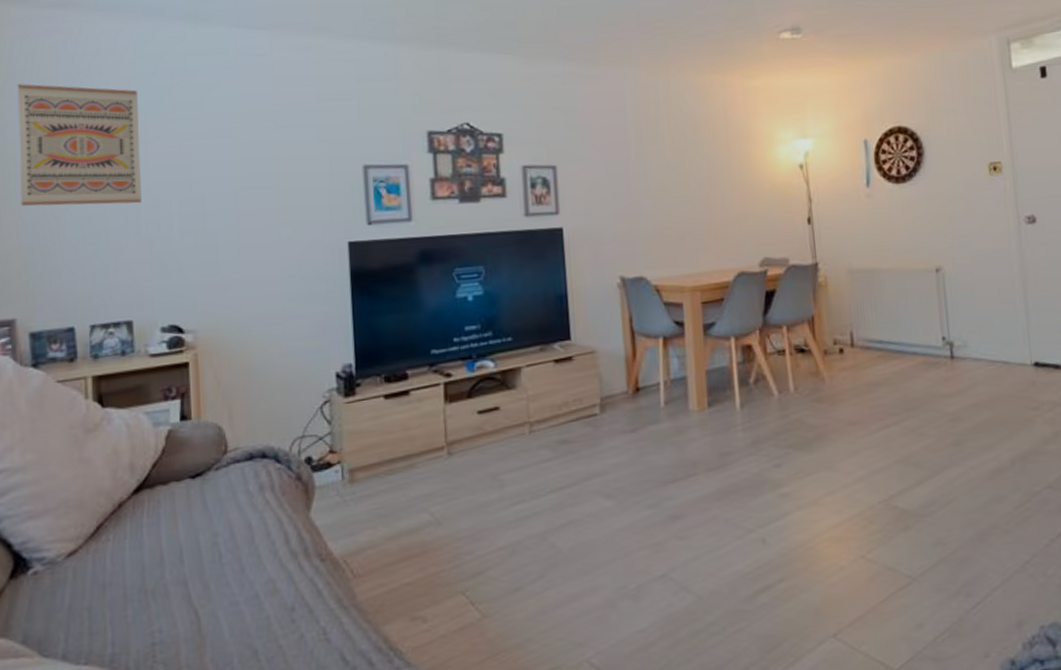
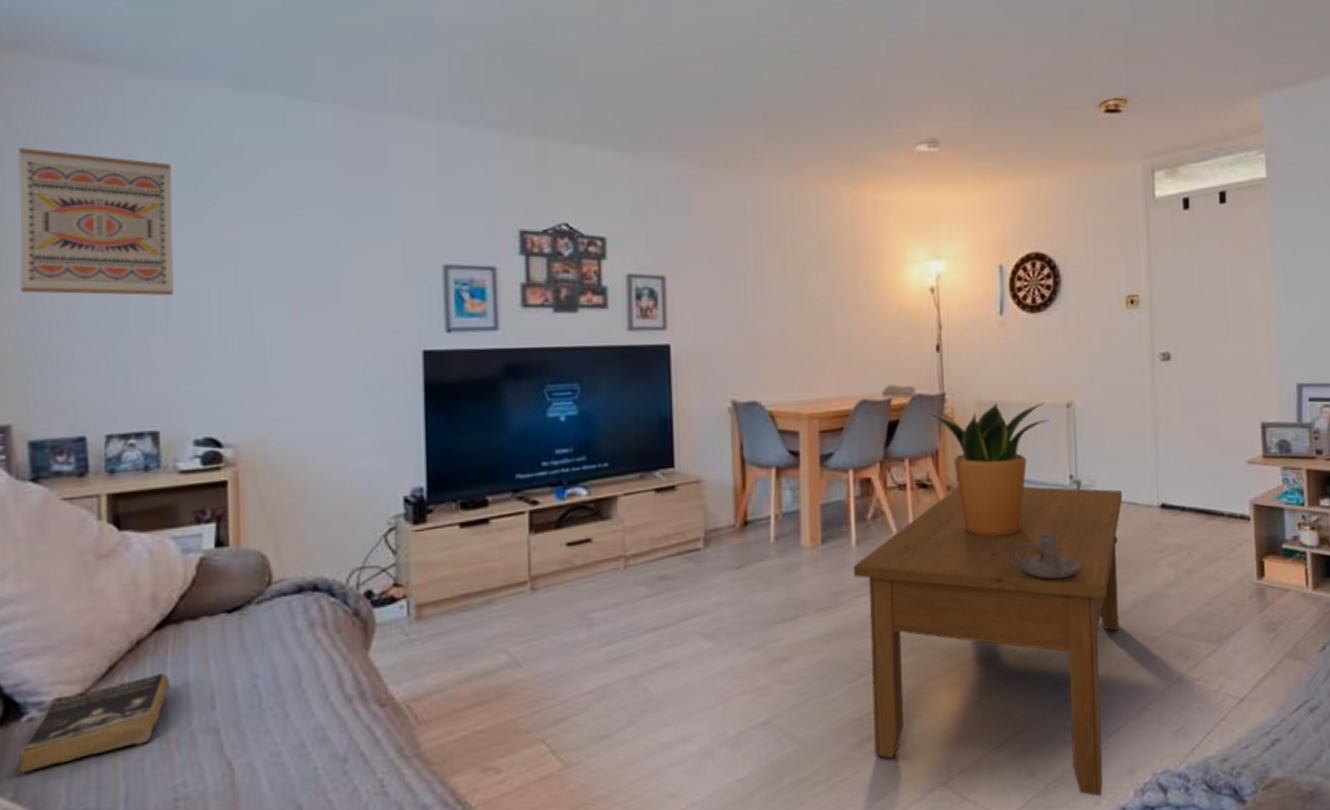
book: none [26,531,146,619] -> present [18,672,170,772]
coffee table: none [738,348,999,649] -> present [853,486,1123,796]
potted plant: none [804,268,919,398] -> present [929,402,1049,537]
candle holder: none [884,393,957,437] -> present [1006,533,1080,579]

